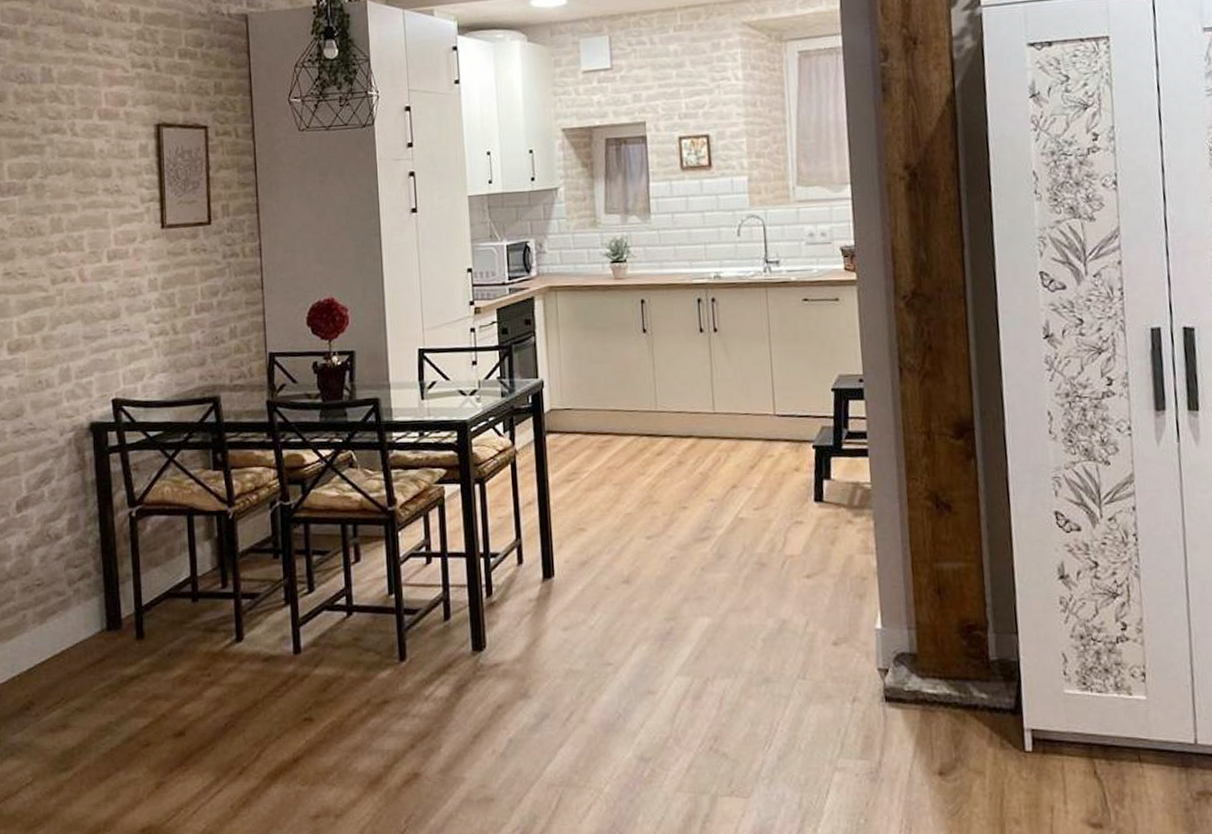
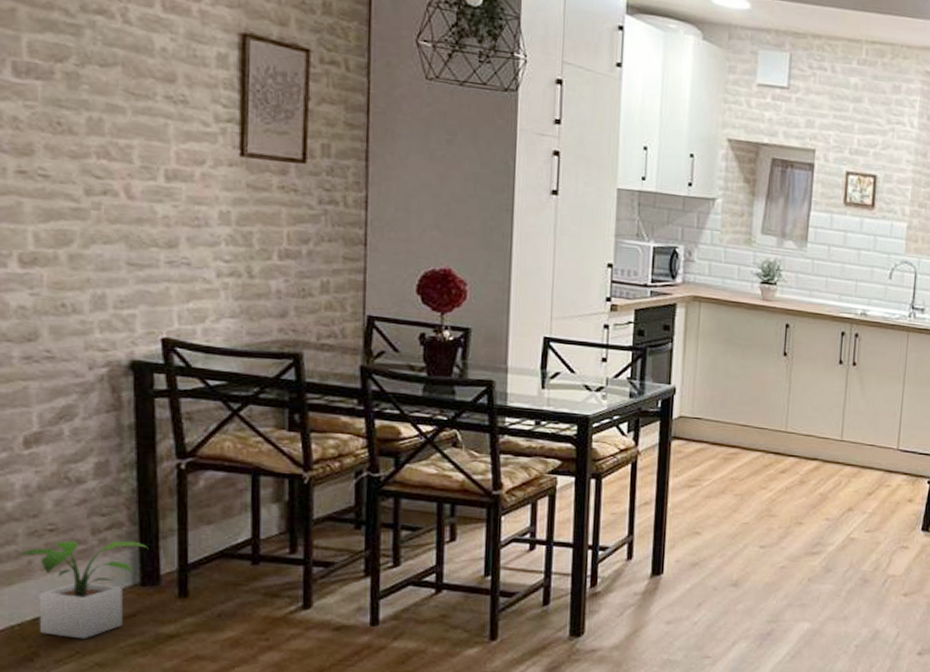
potted plant: none [14,588,112,686] -> present [16,540,149,639]

